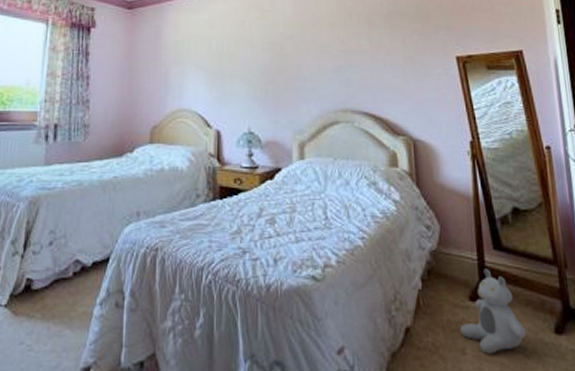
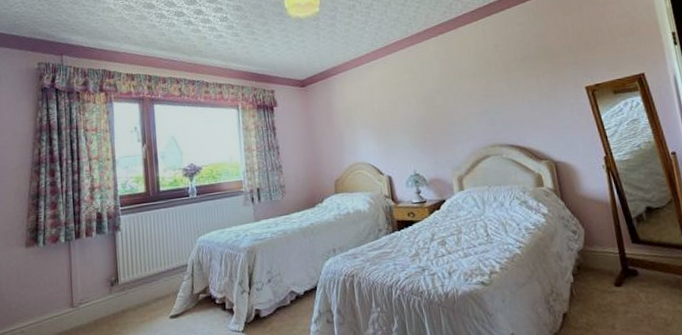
teddy bear: present [459,269,526,354] -> none [608,259,666,327]

